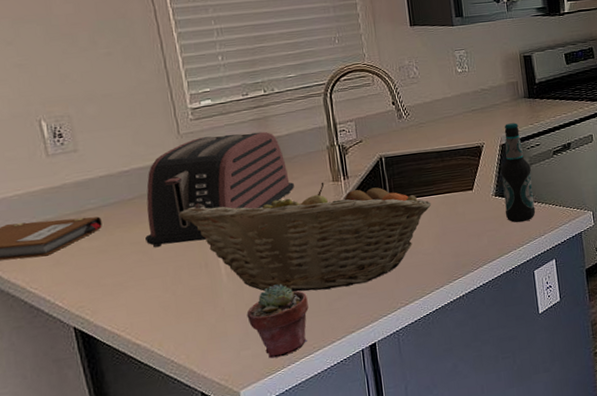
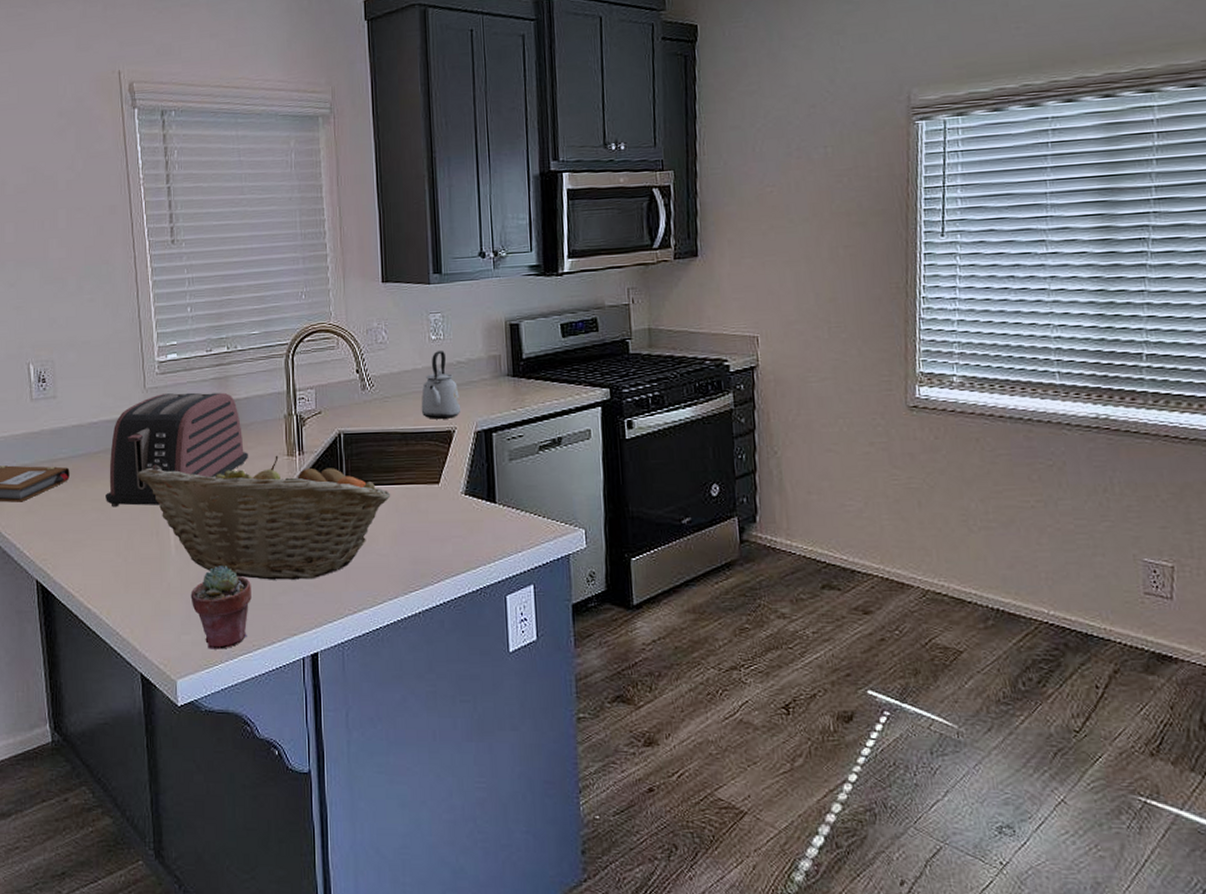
kettle: none [452,81,488,138] -> present [421,351,462,419]
bottle: present [501,123,536,223] -> none [474,406,513,532]

